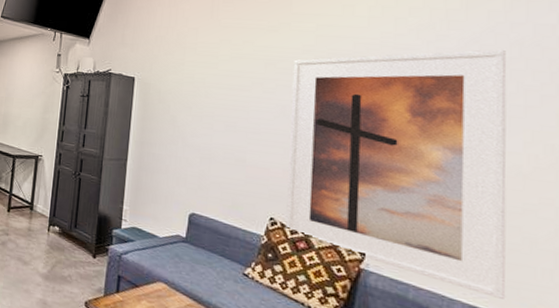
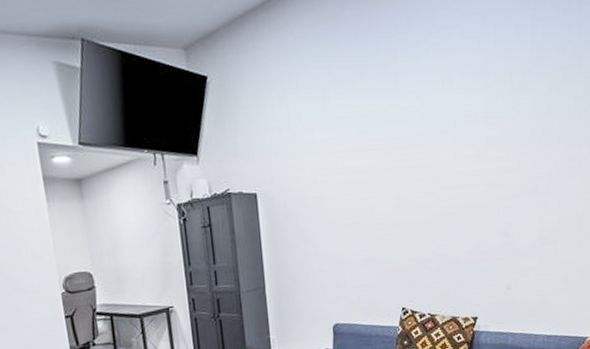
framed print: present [285,49,507,299] -> none [405,105,569,324]

